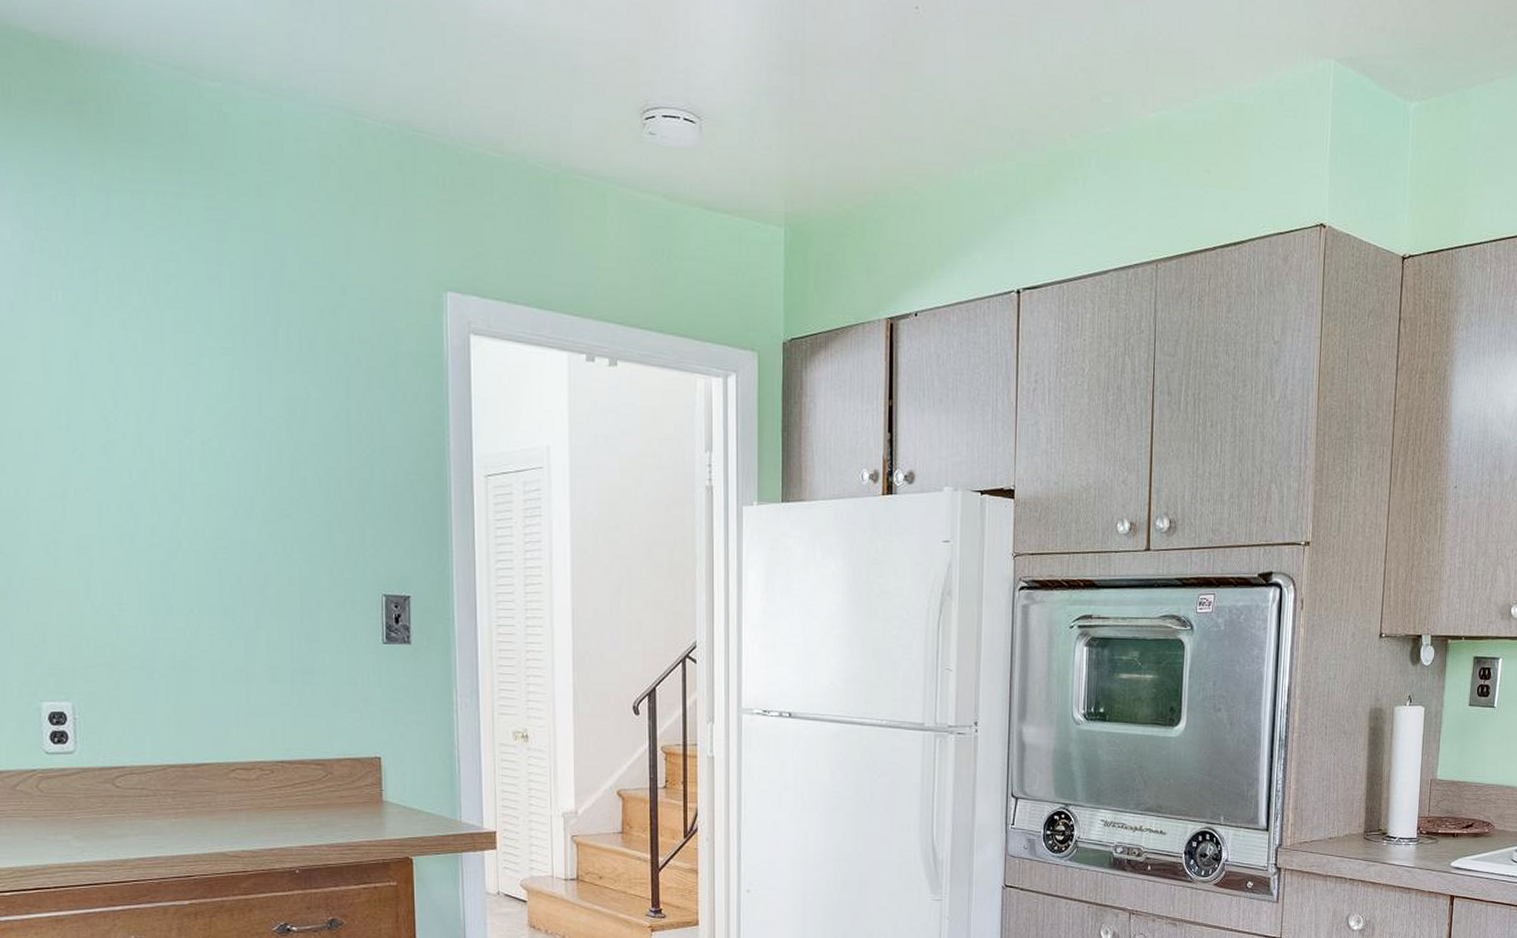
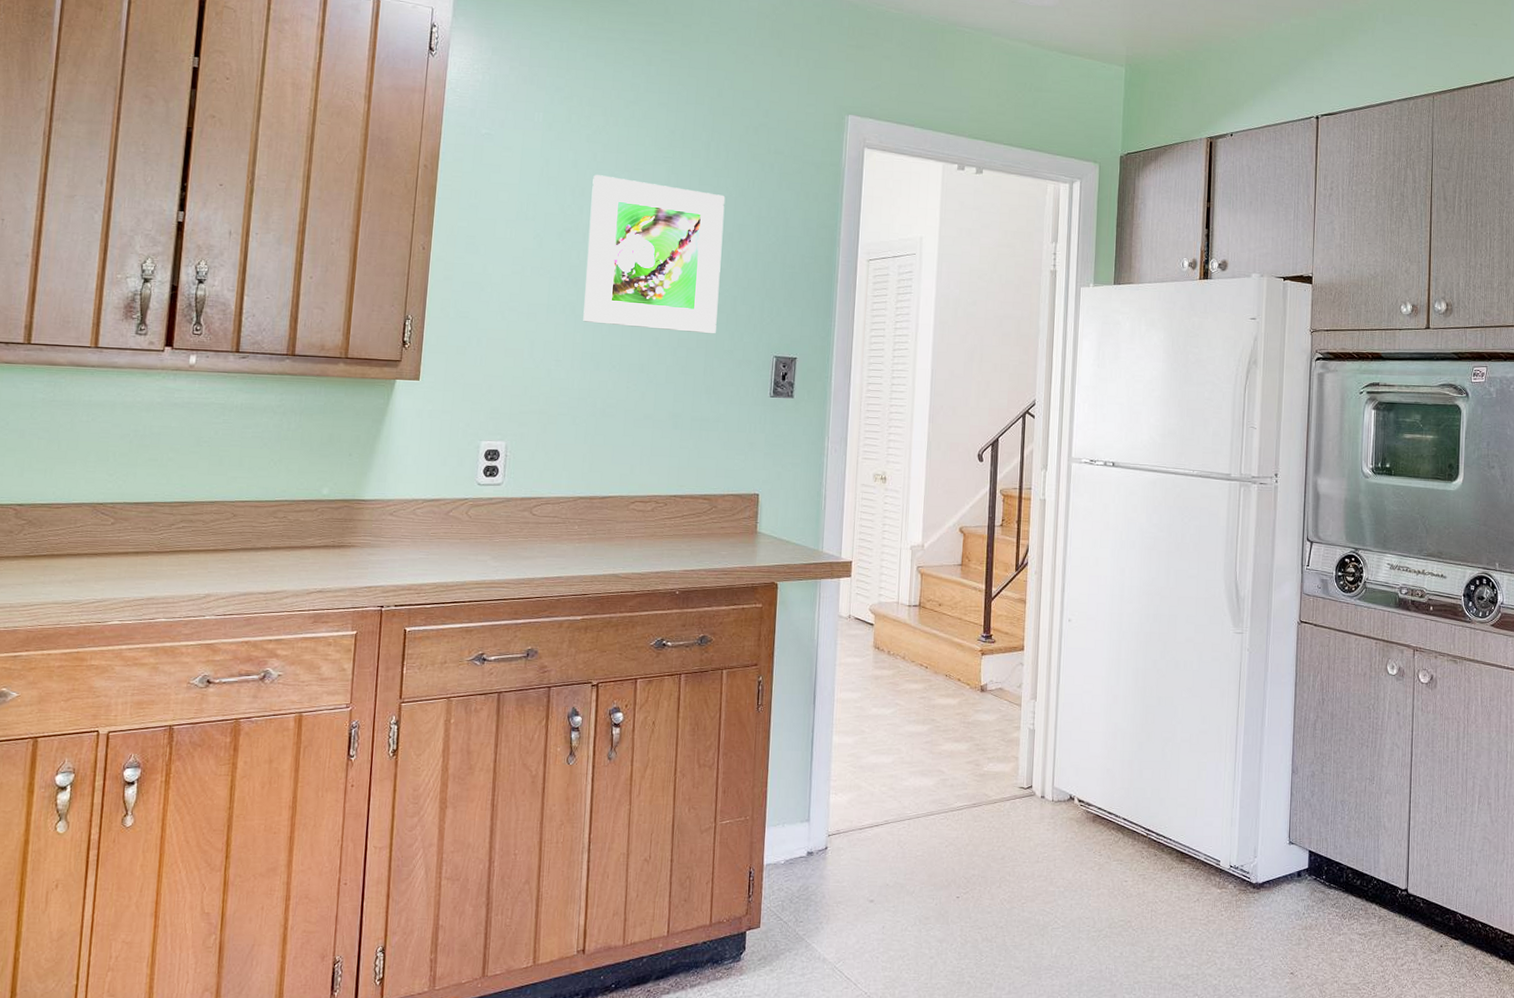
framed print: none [136,371,310,569] -> present [583,175,726,334]

